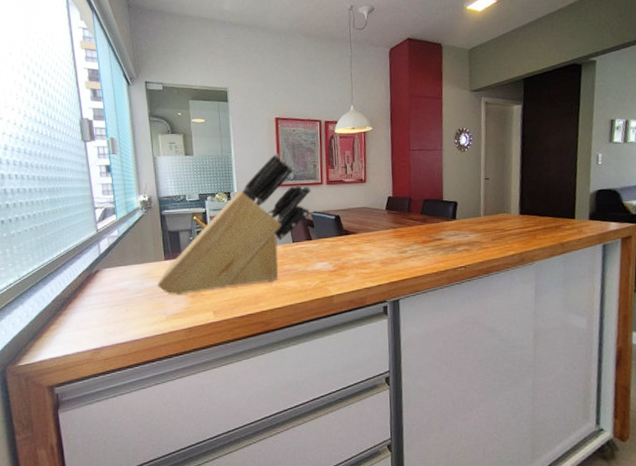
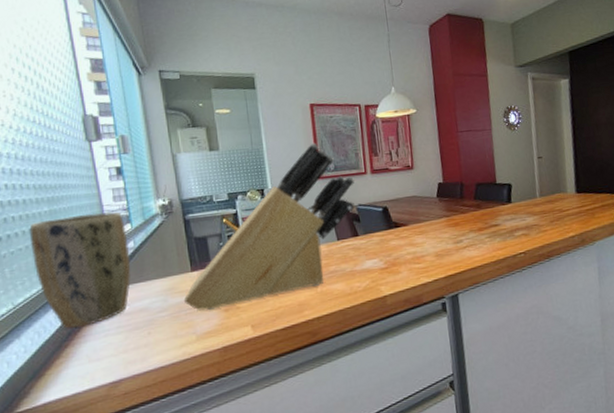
plant pot: none [33,203,115,300] -> present [29,211,131,328]

